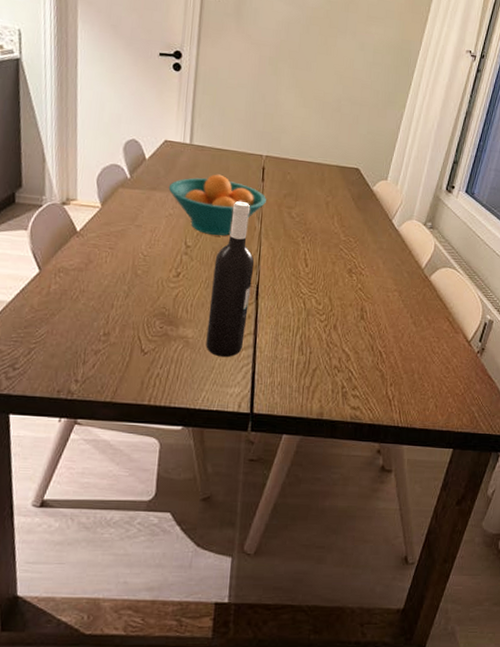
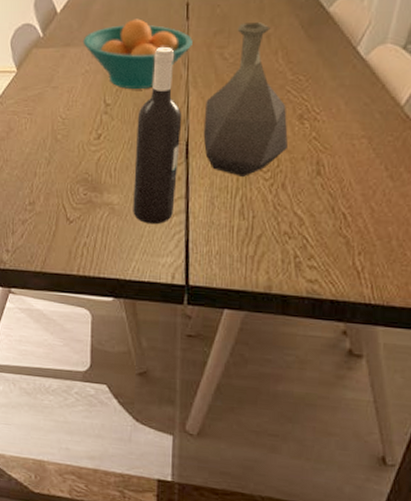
vase: none [271,190,340,318] -> present [203,22,289,177]

